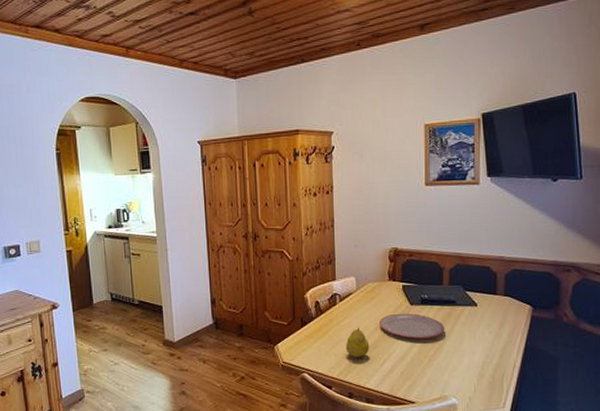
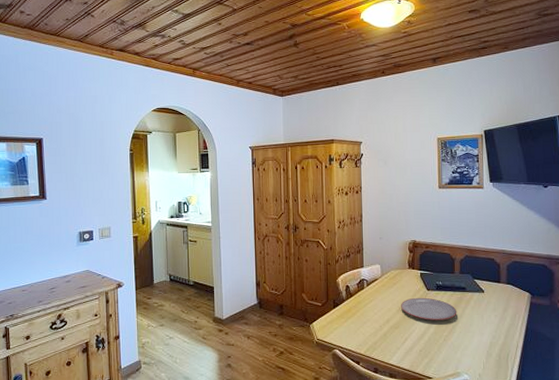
fruit: present [345,327,370,358] -> none [372,309,393,337]

